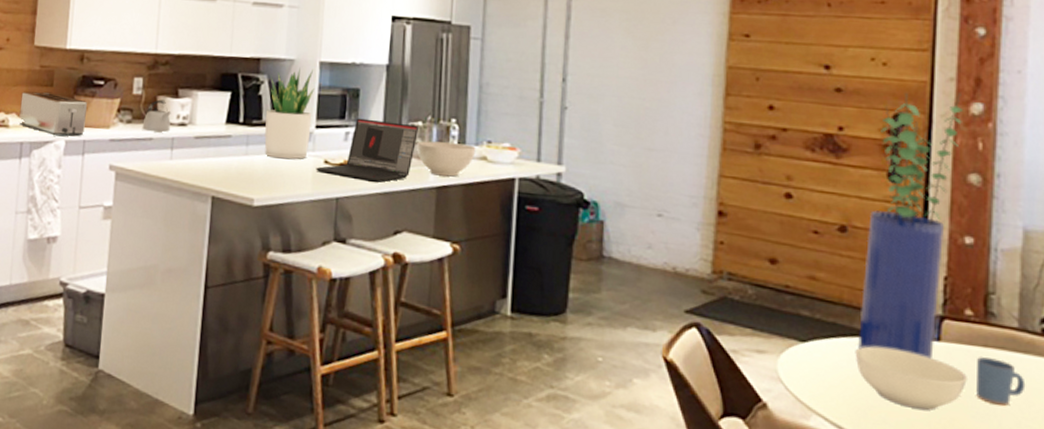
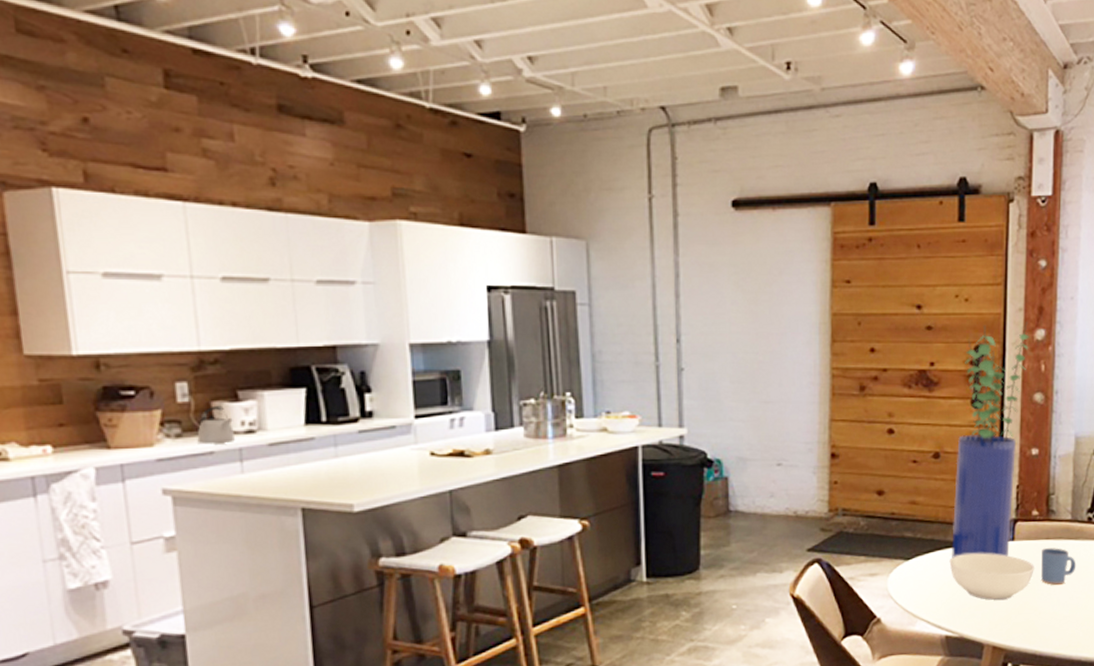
toaster: present [19,91,87,137] -> none [18,411,120,464]
planter: present [264,68,314,160] -> none [352,353,410,457]
laptop: present [316,118,419,182] -> none [421,402,532,469]
bowl: present [416,141,476,177] -> none [530,417,595,453]

